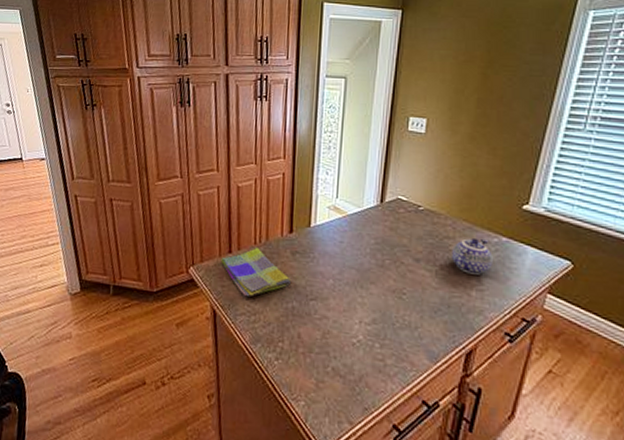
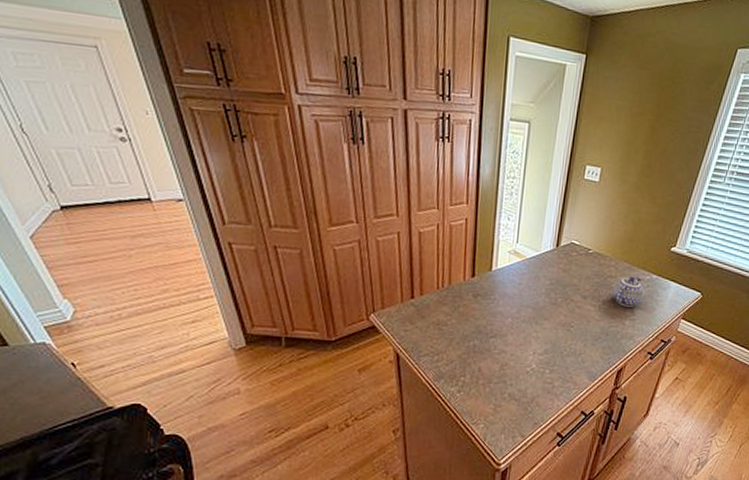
dish towel: present [221,248,292,298] -> none [403,292,474,339]

